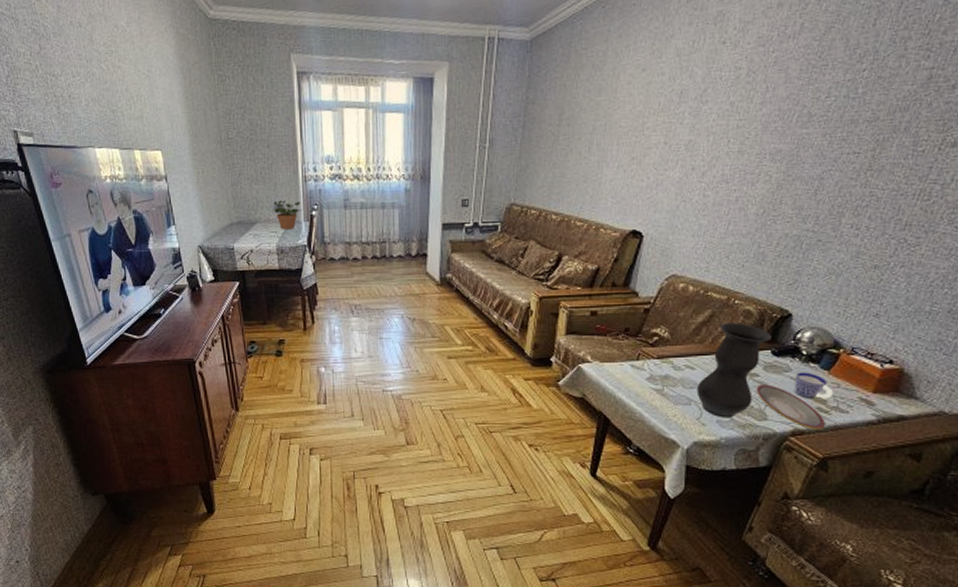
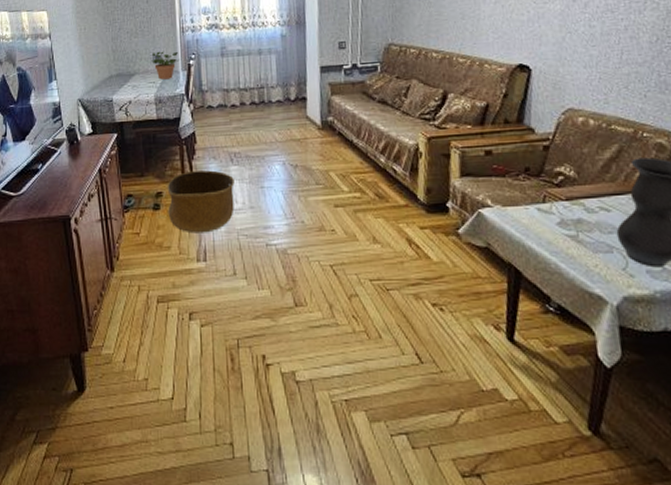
basket: none [289,321,354,379] -> present [167,170,234,234]

